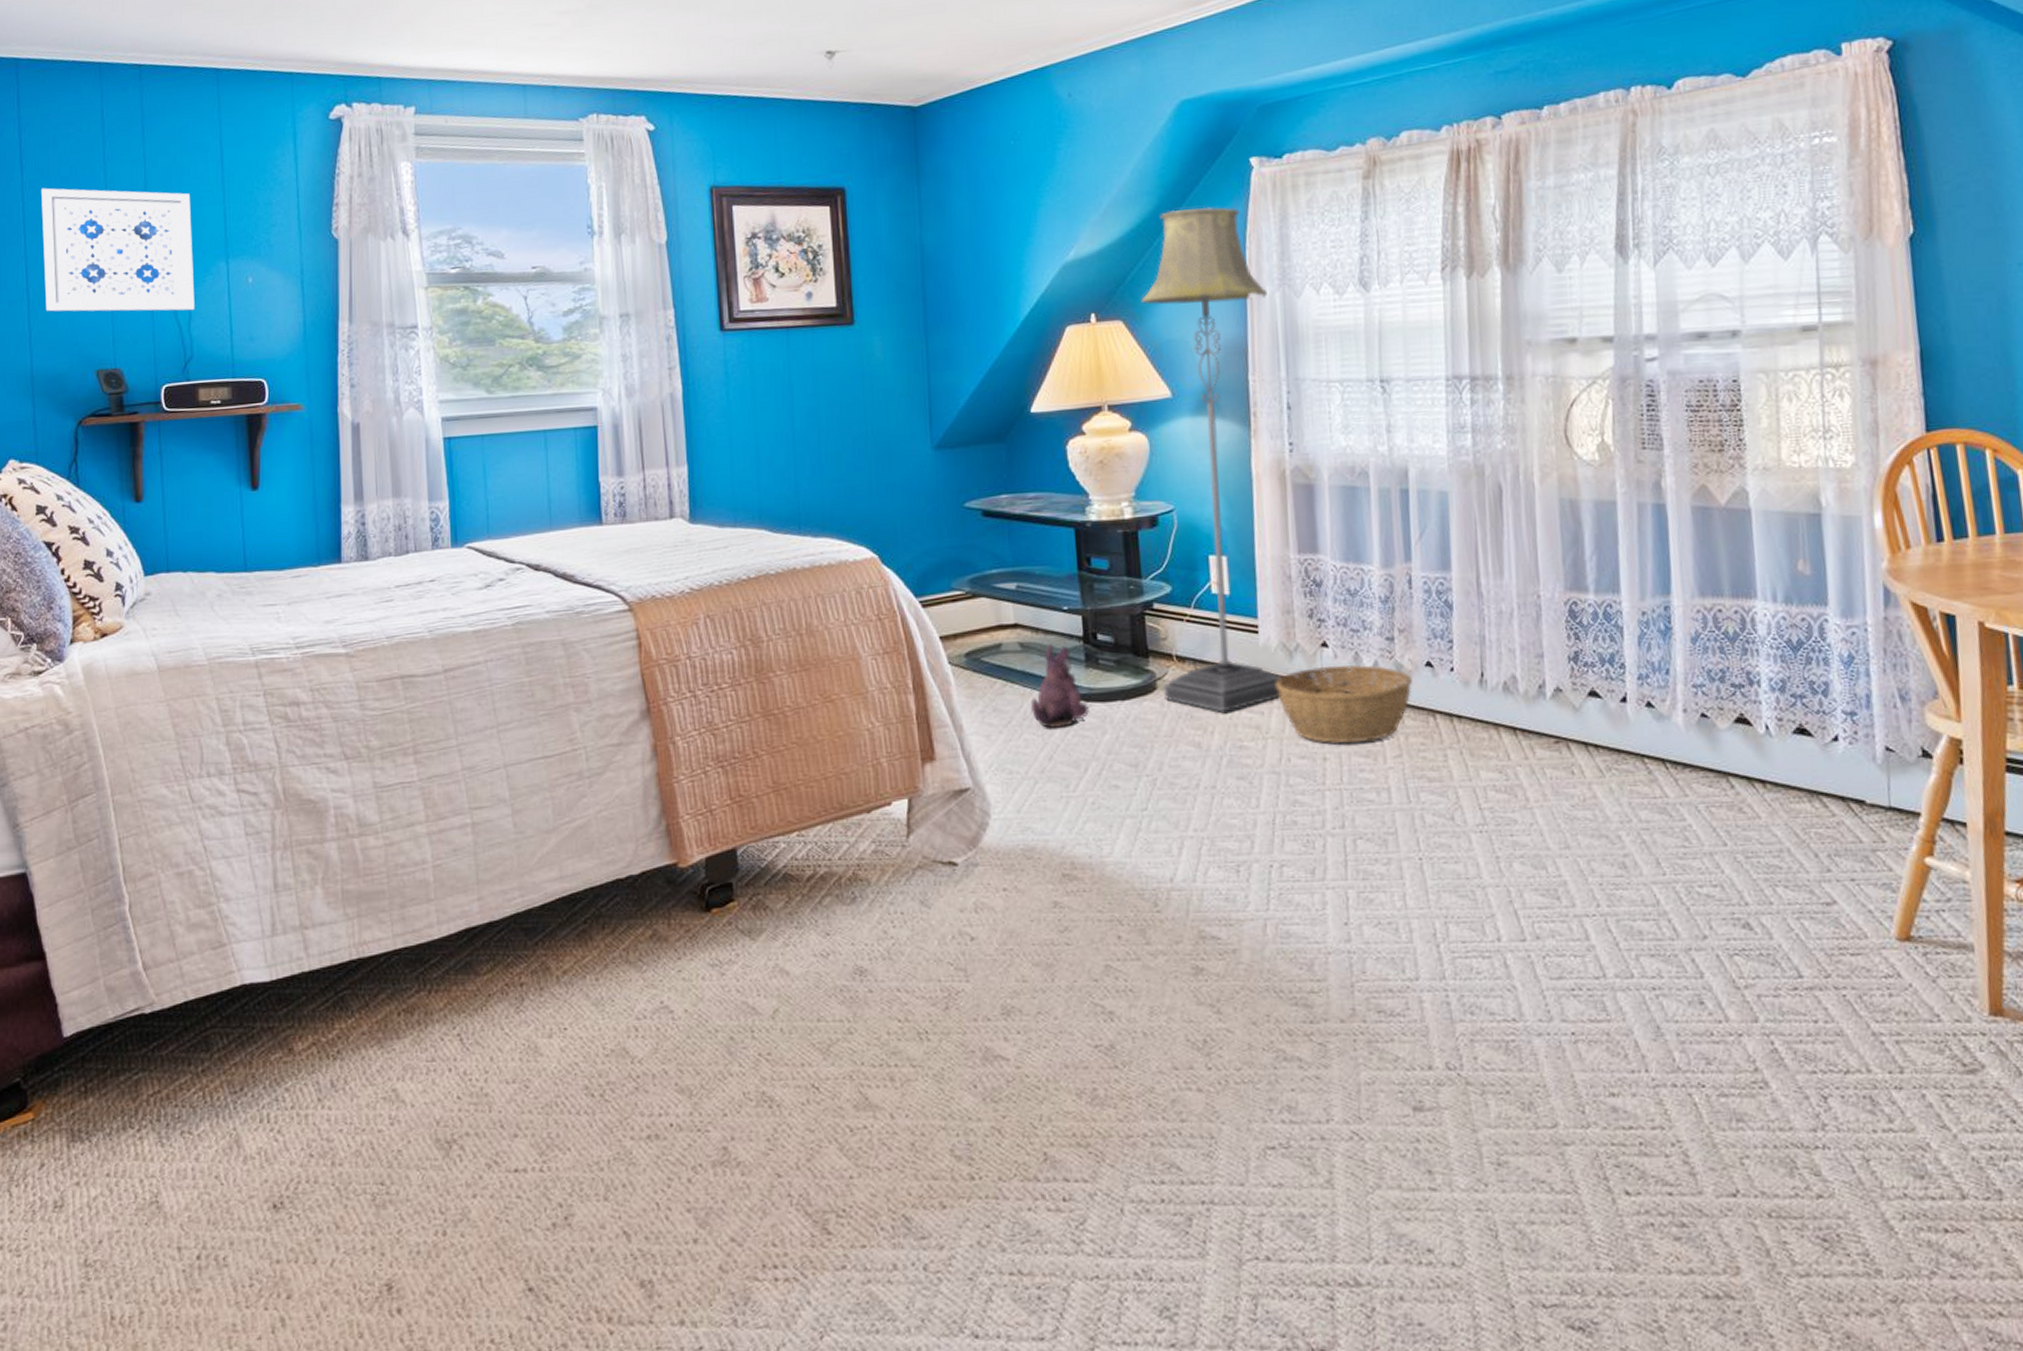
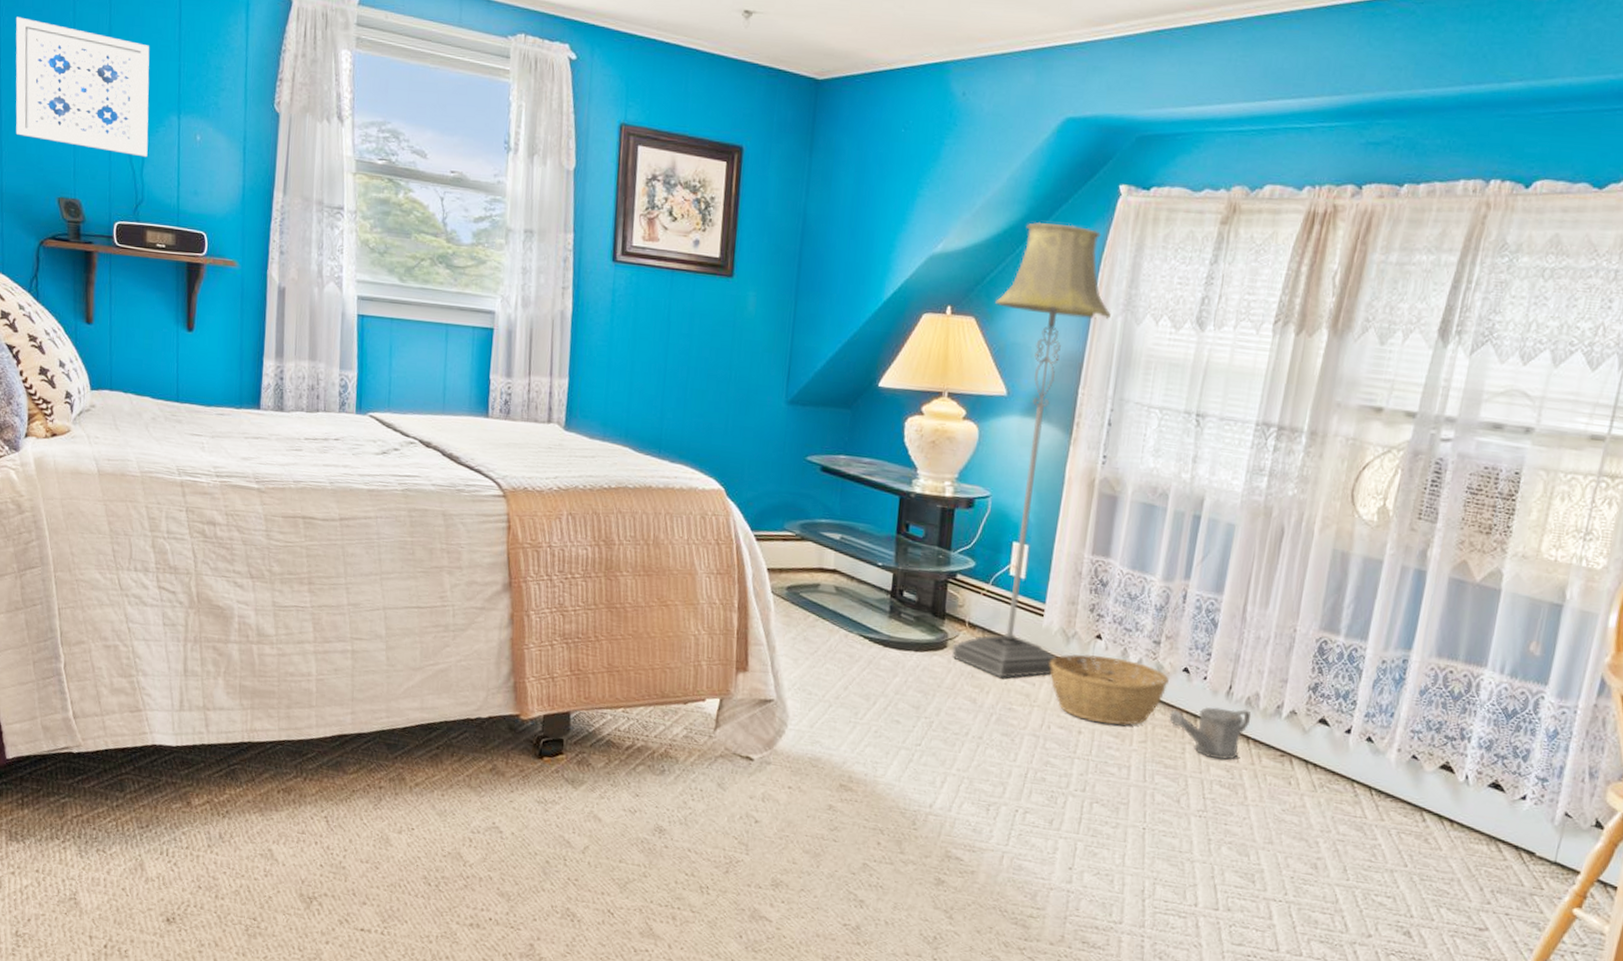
plush toy: present [1030,644,1089,728] -> none [835,592,886,665]
watering can: none [1421,697,1513,761] -> present [1169,706,1252,761]

